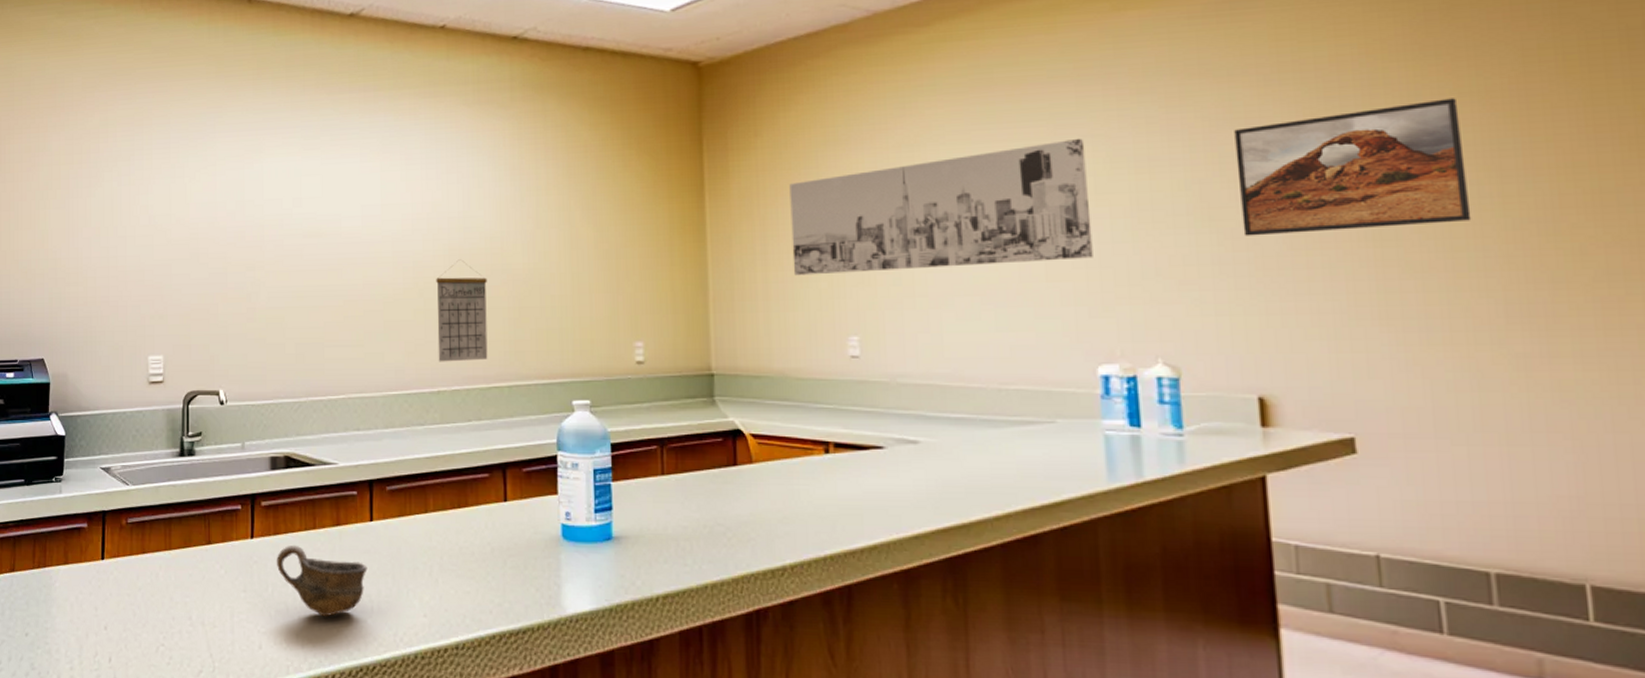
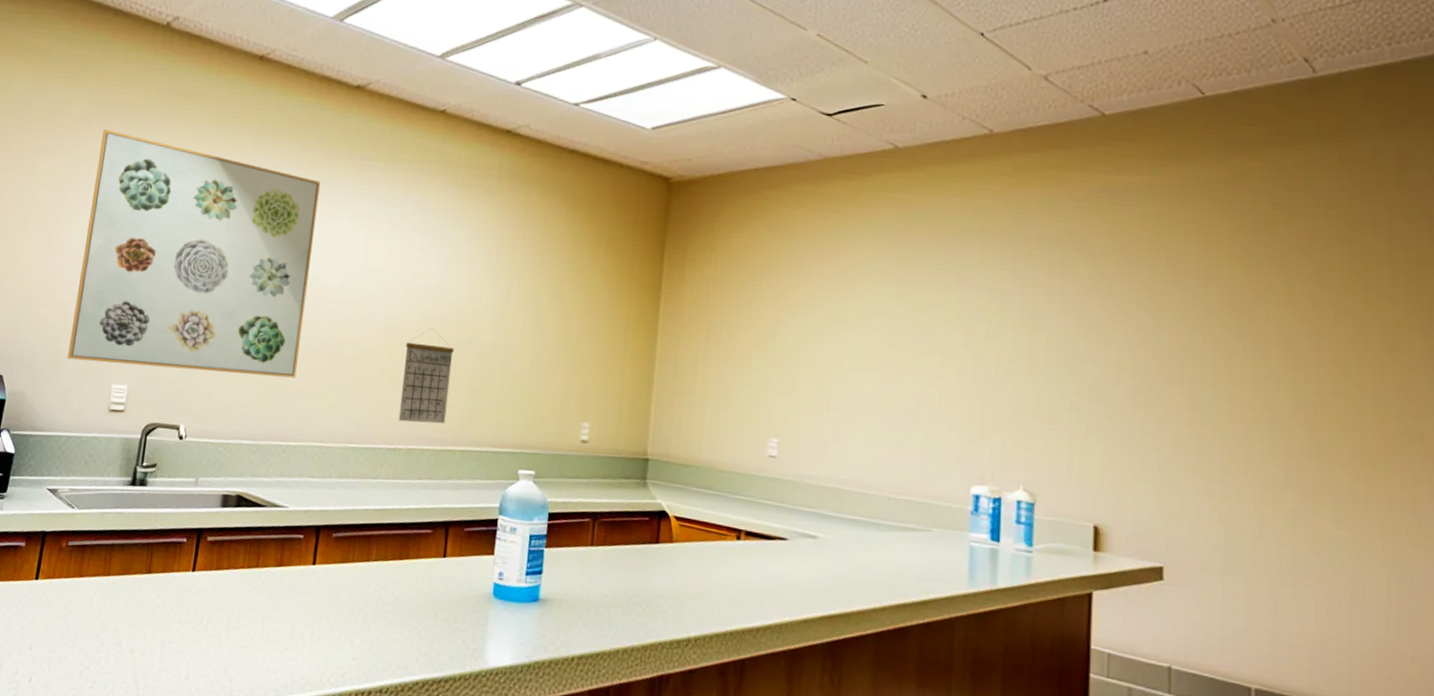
wall art: none [102,98,328,336] -> present [67,129,320,378]
cup: present [276,545,368,617] -> none [214,581,304,653]
wall art: present [789,138,1093,276] -> none [729,289,983,393]
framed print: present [1234,98,1472,236] -> none [1098,295,1269,398]

